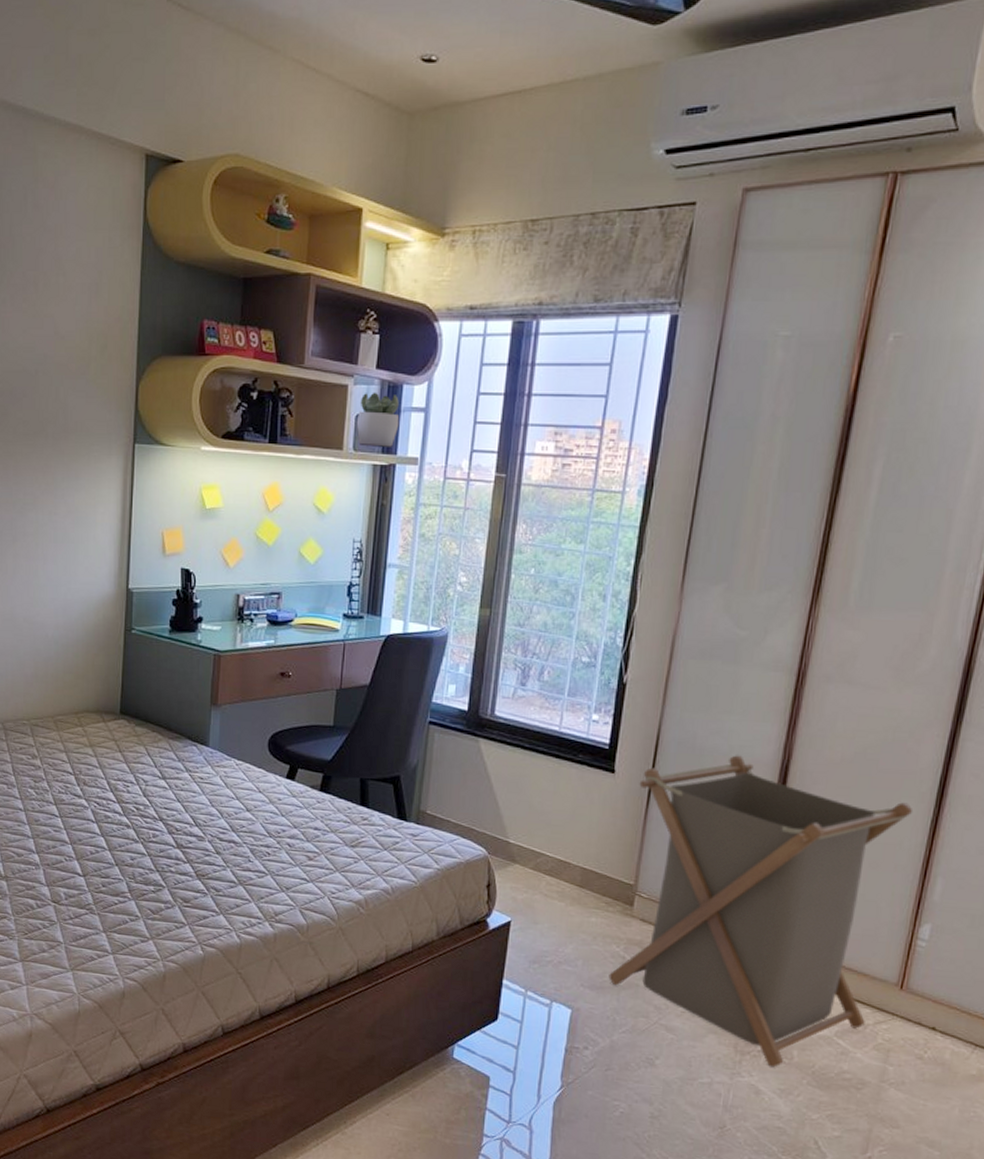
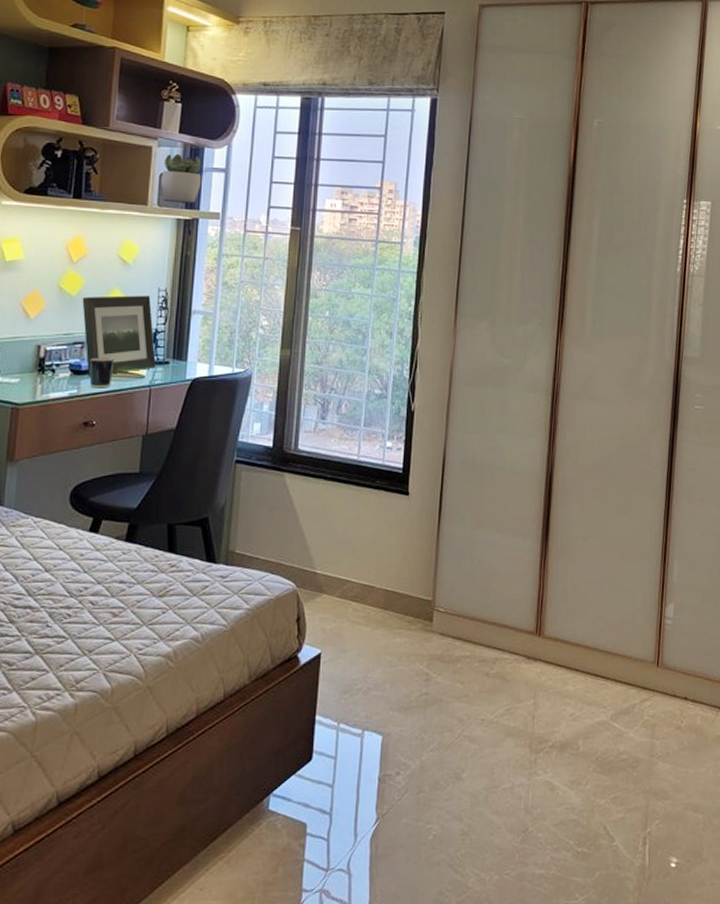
picture frame: none [278,546,350,627] -> present [82,295,156,376]
mug: none [285,609,310,640] -> present [89,358,115,388]
laundry basket: present [609,755,913,1067] -> none [415,469,650,761]

